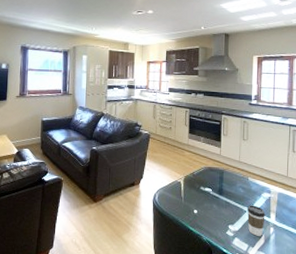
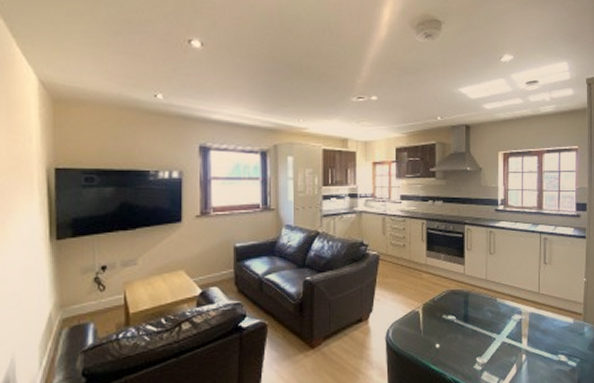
coffee cup: present [247,205,265,236] -> none [497,330,517,366]

